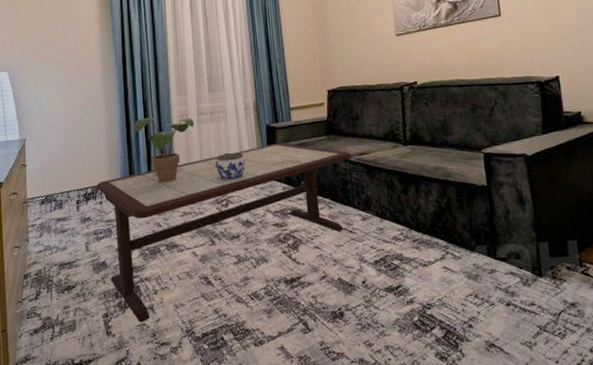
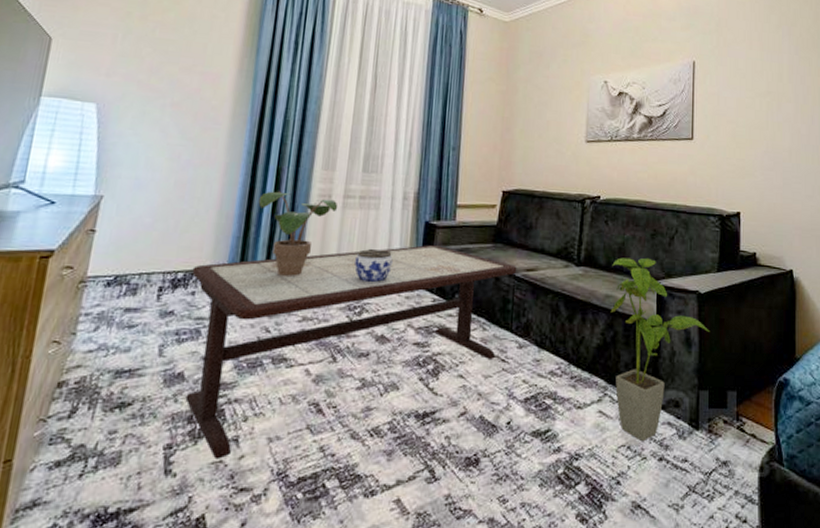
house plant: none [437,130,541,291] -> present [610,257,709,442]

